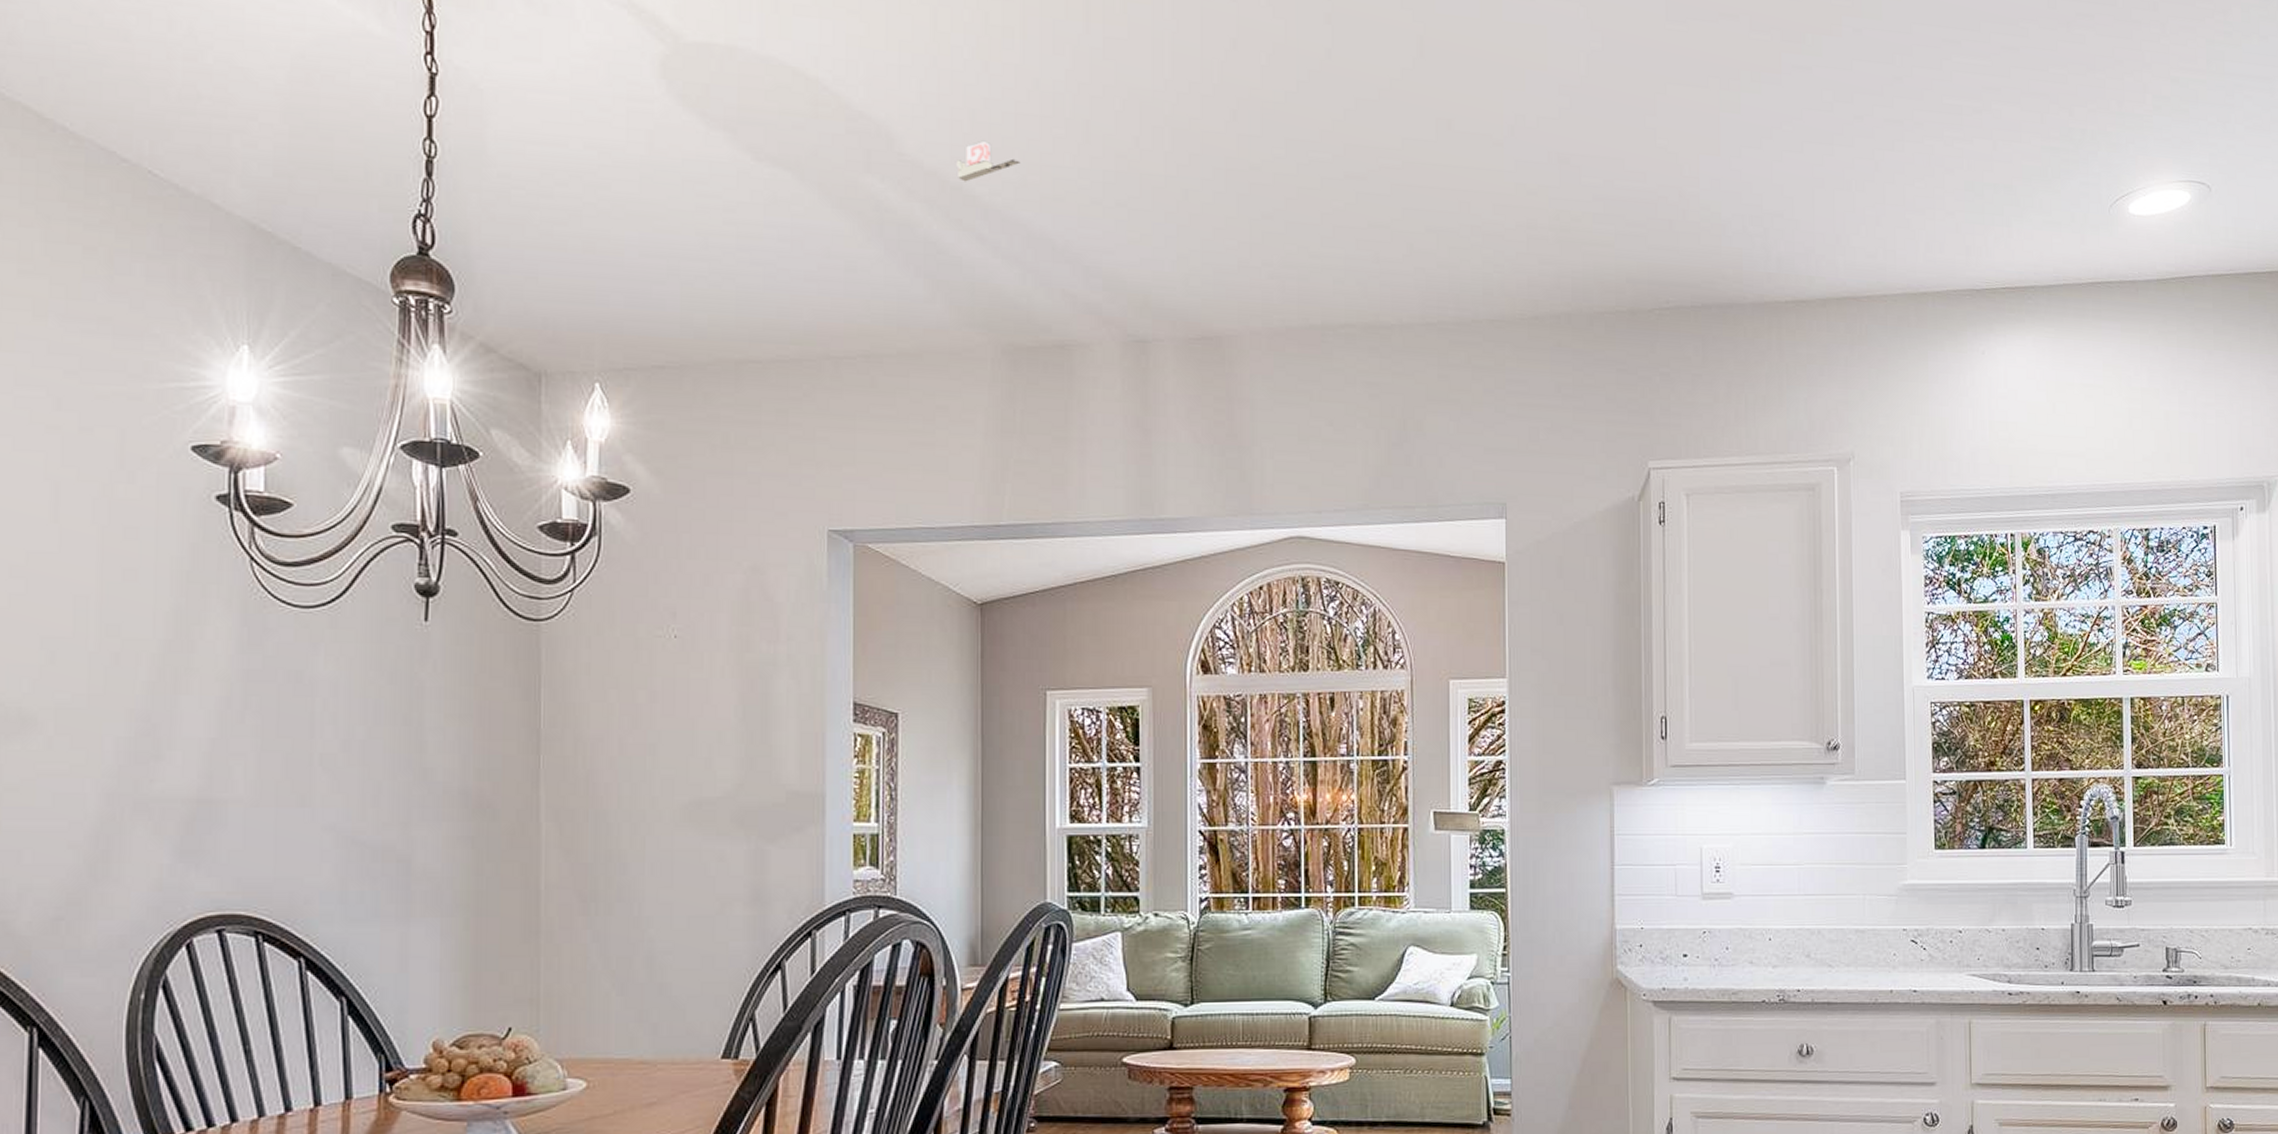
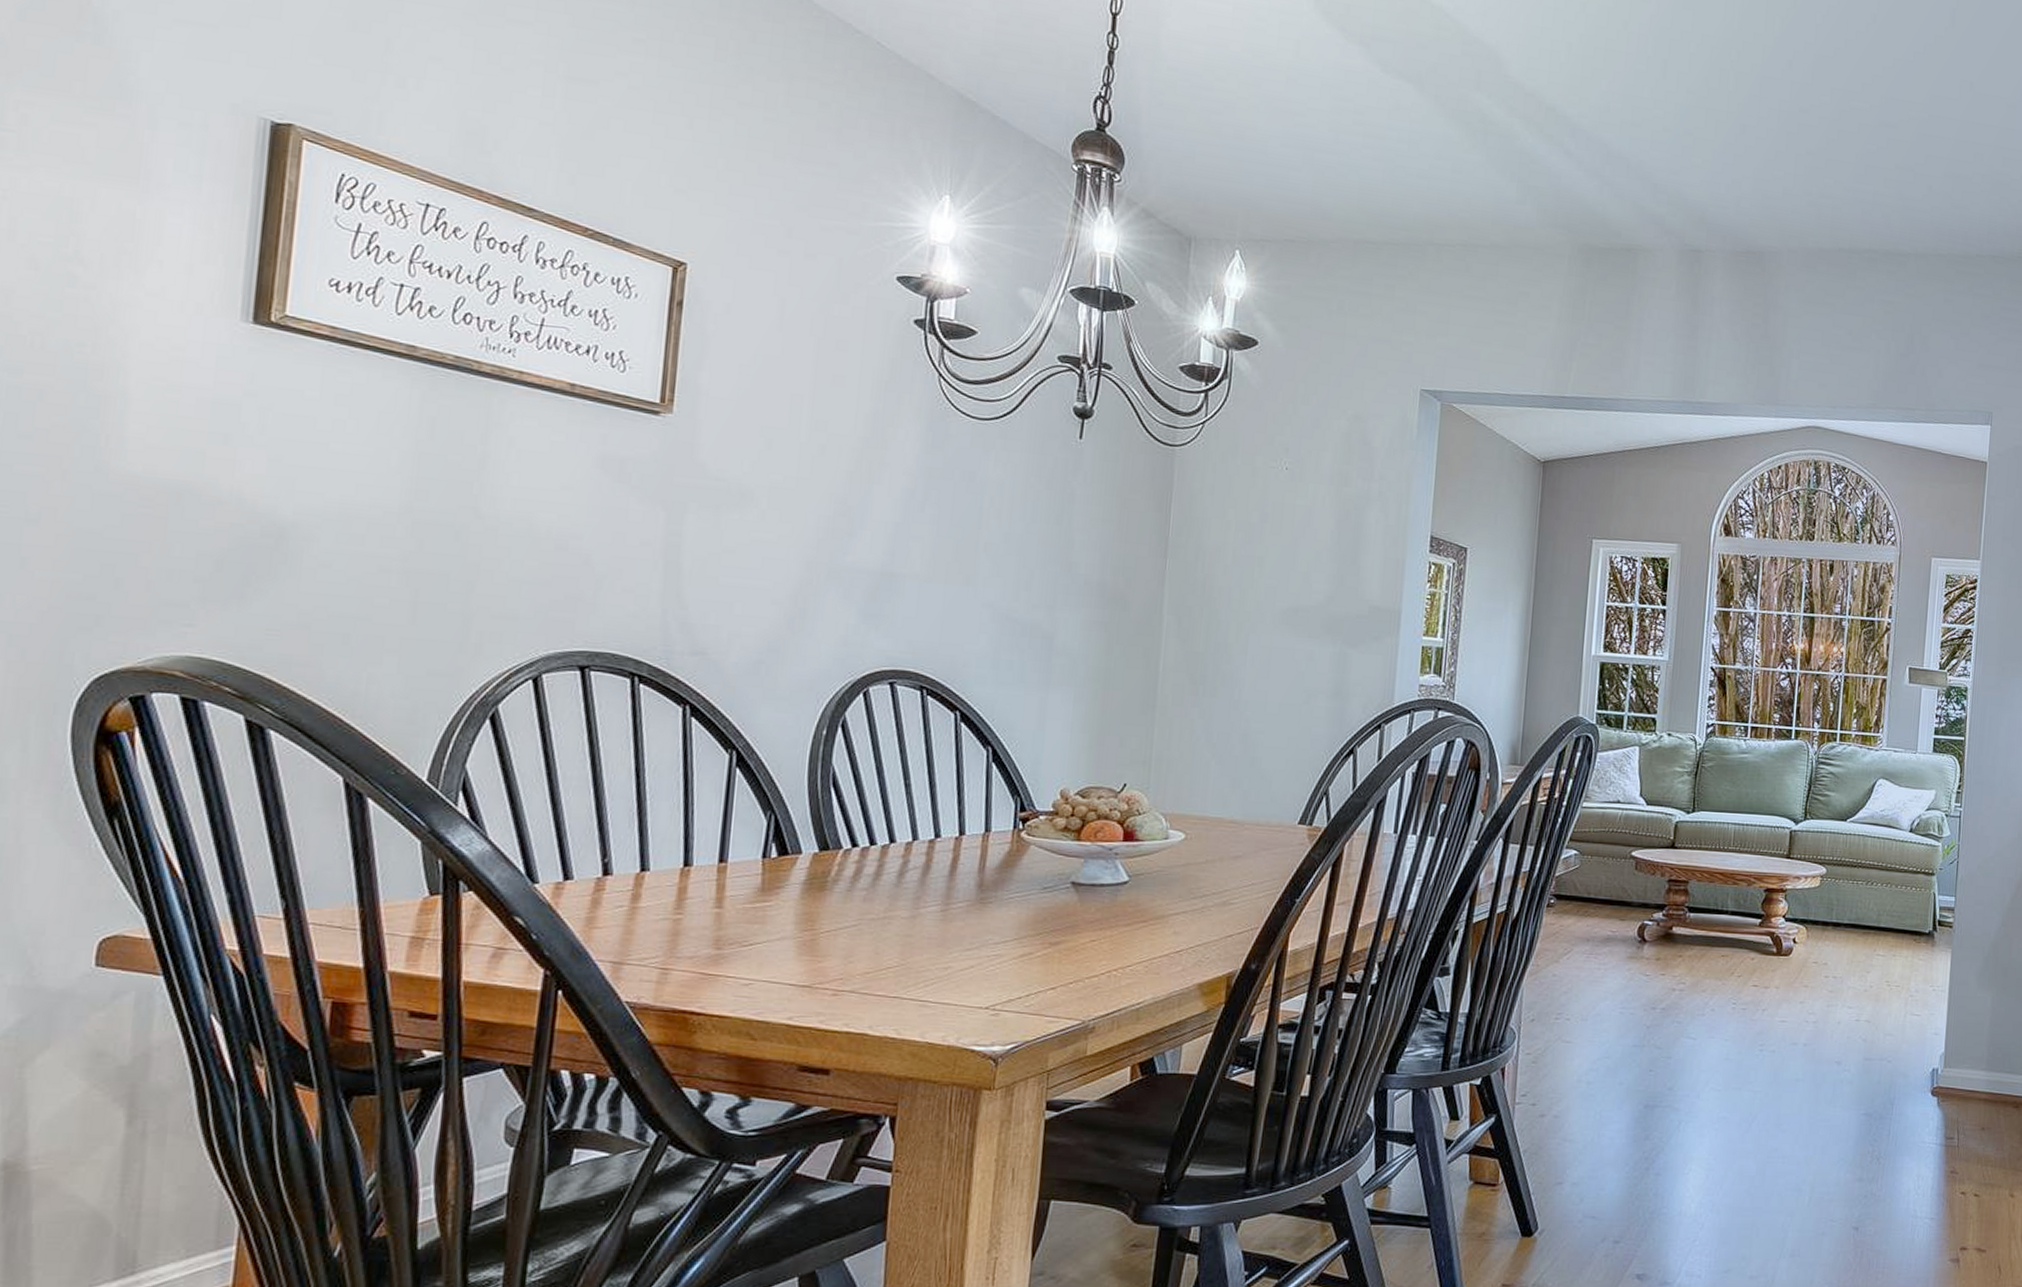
tape dispenser: present [956,140,1021,182] -> none [1552,69,1607,104]

